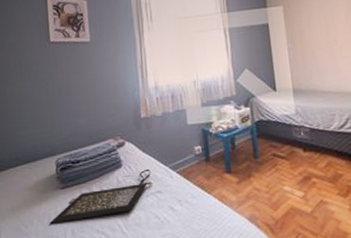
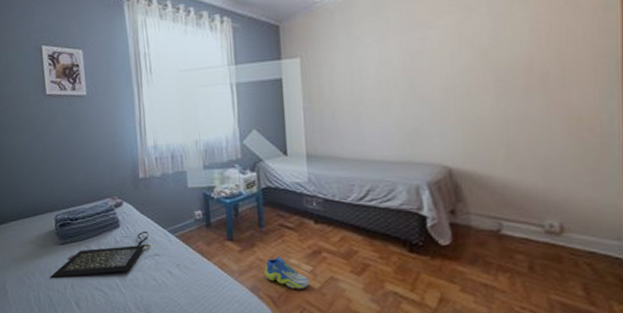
sneaker: none [261,185,302,215] -> present [264,257,310,289]

